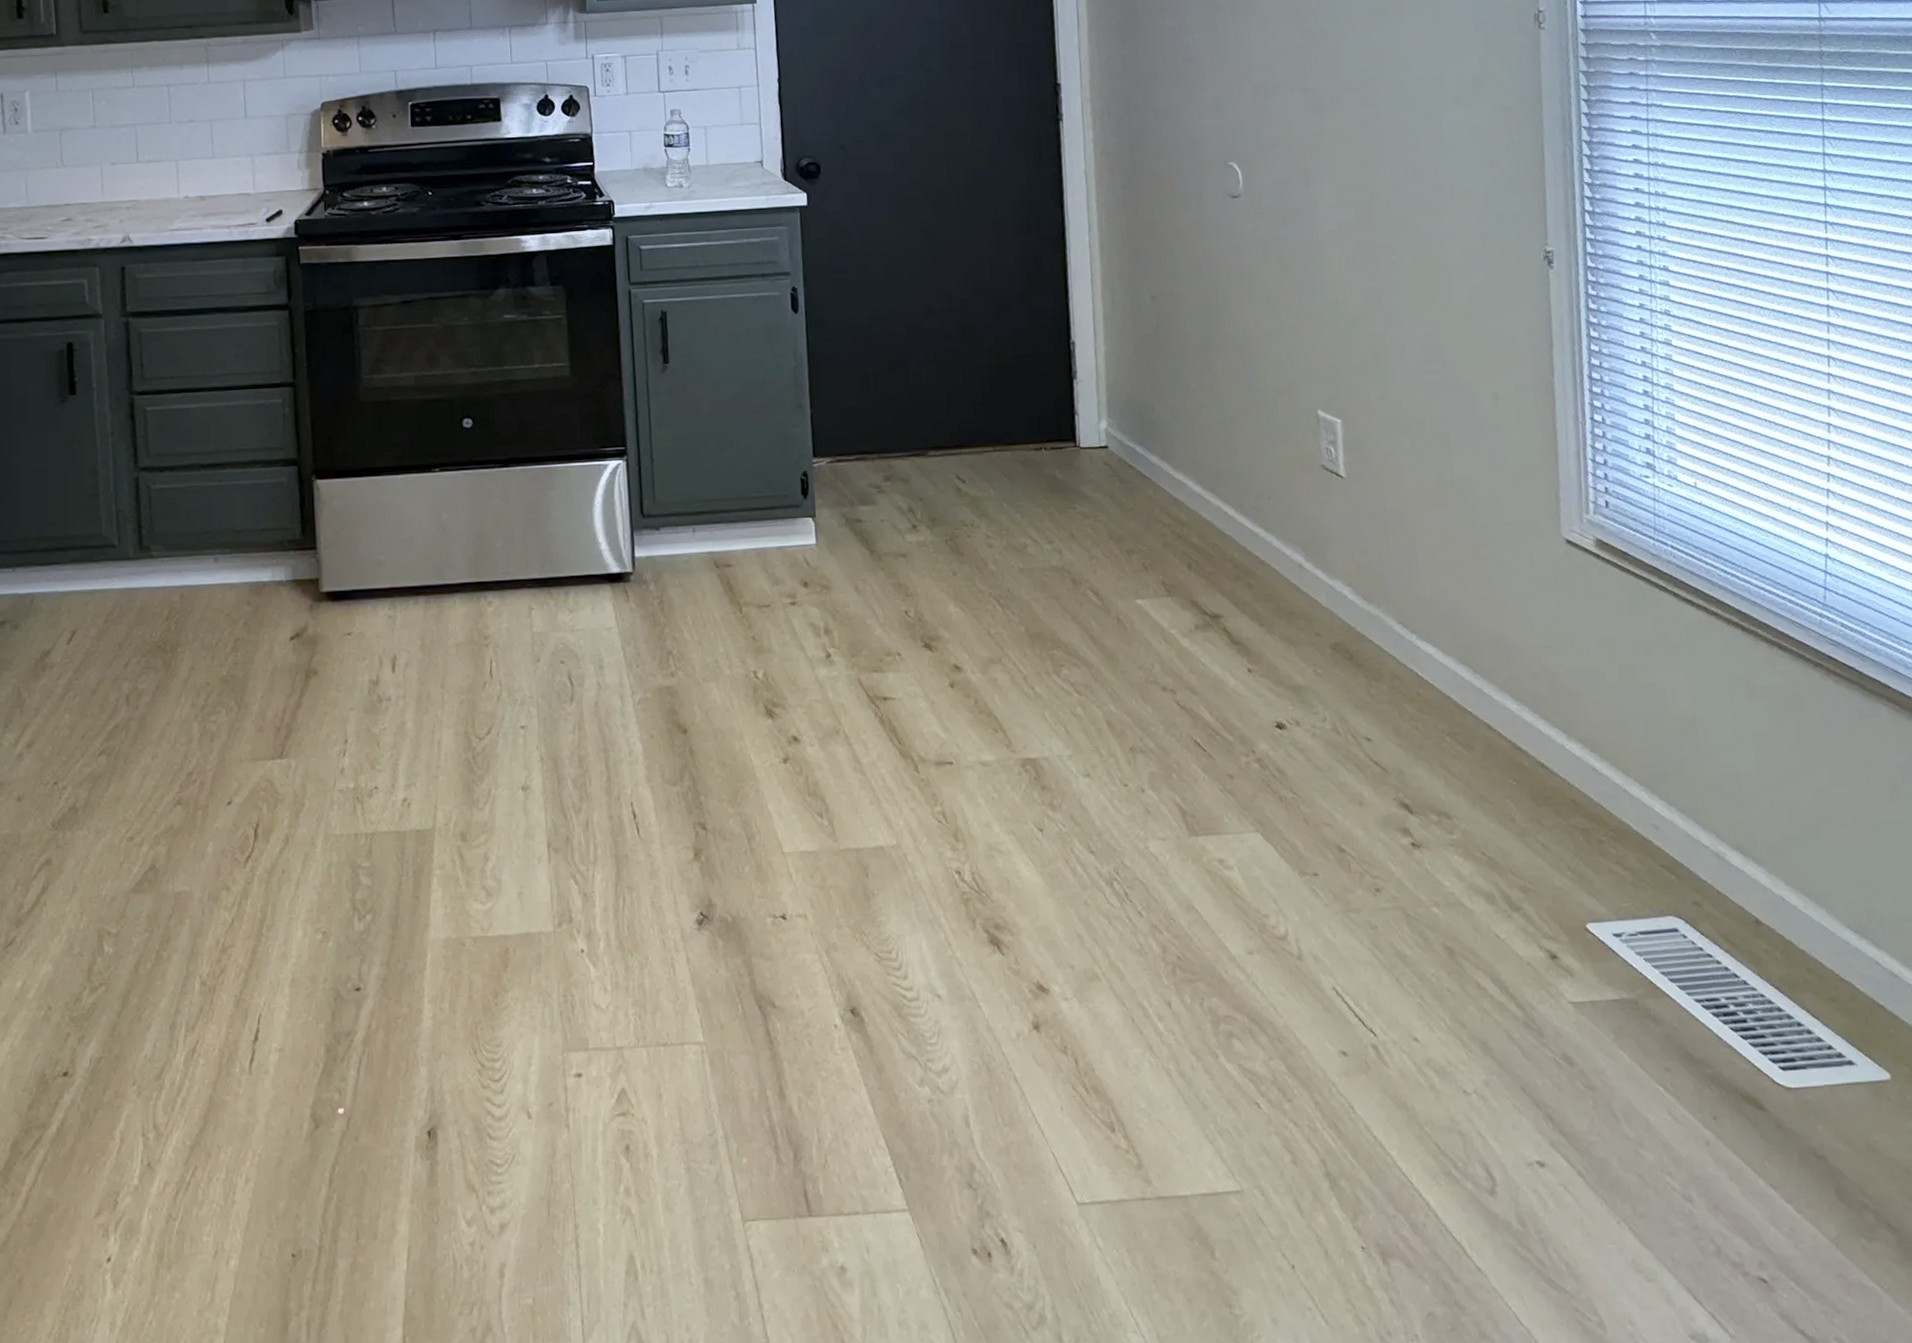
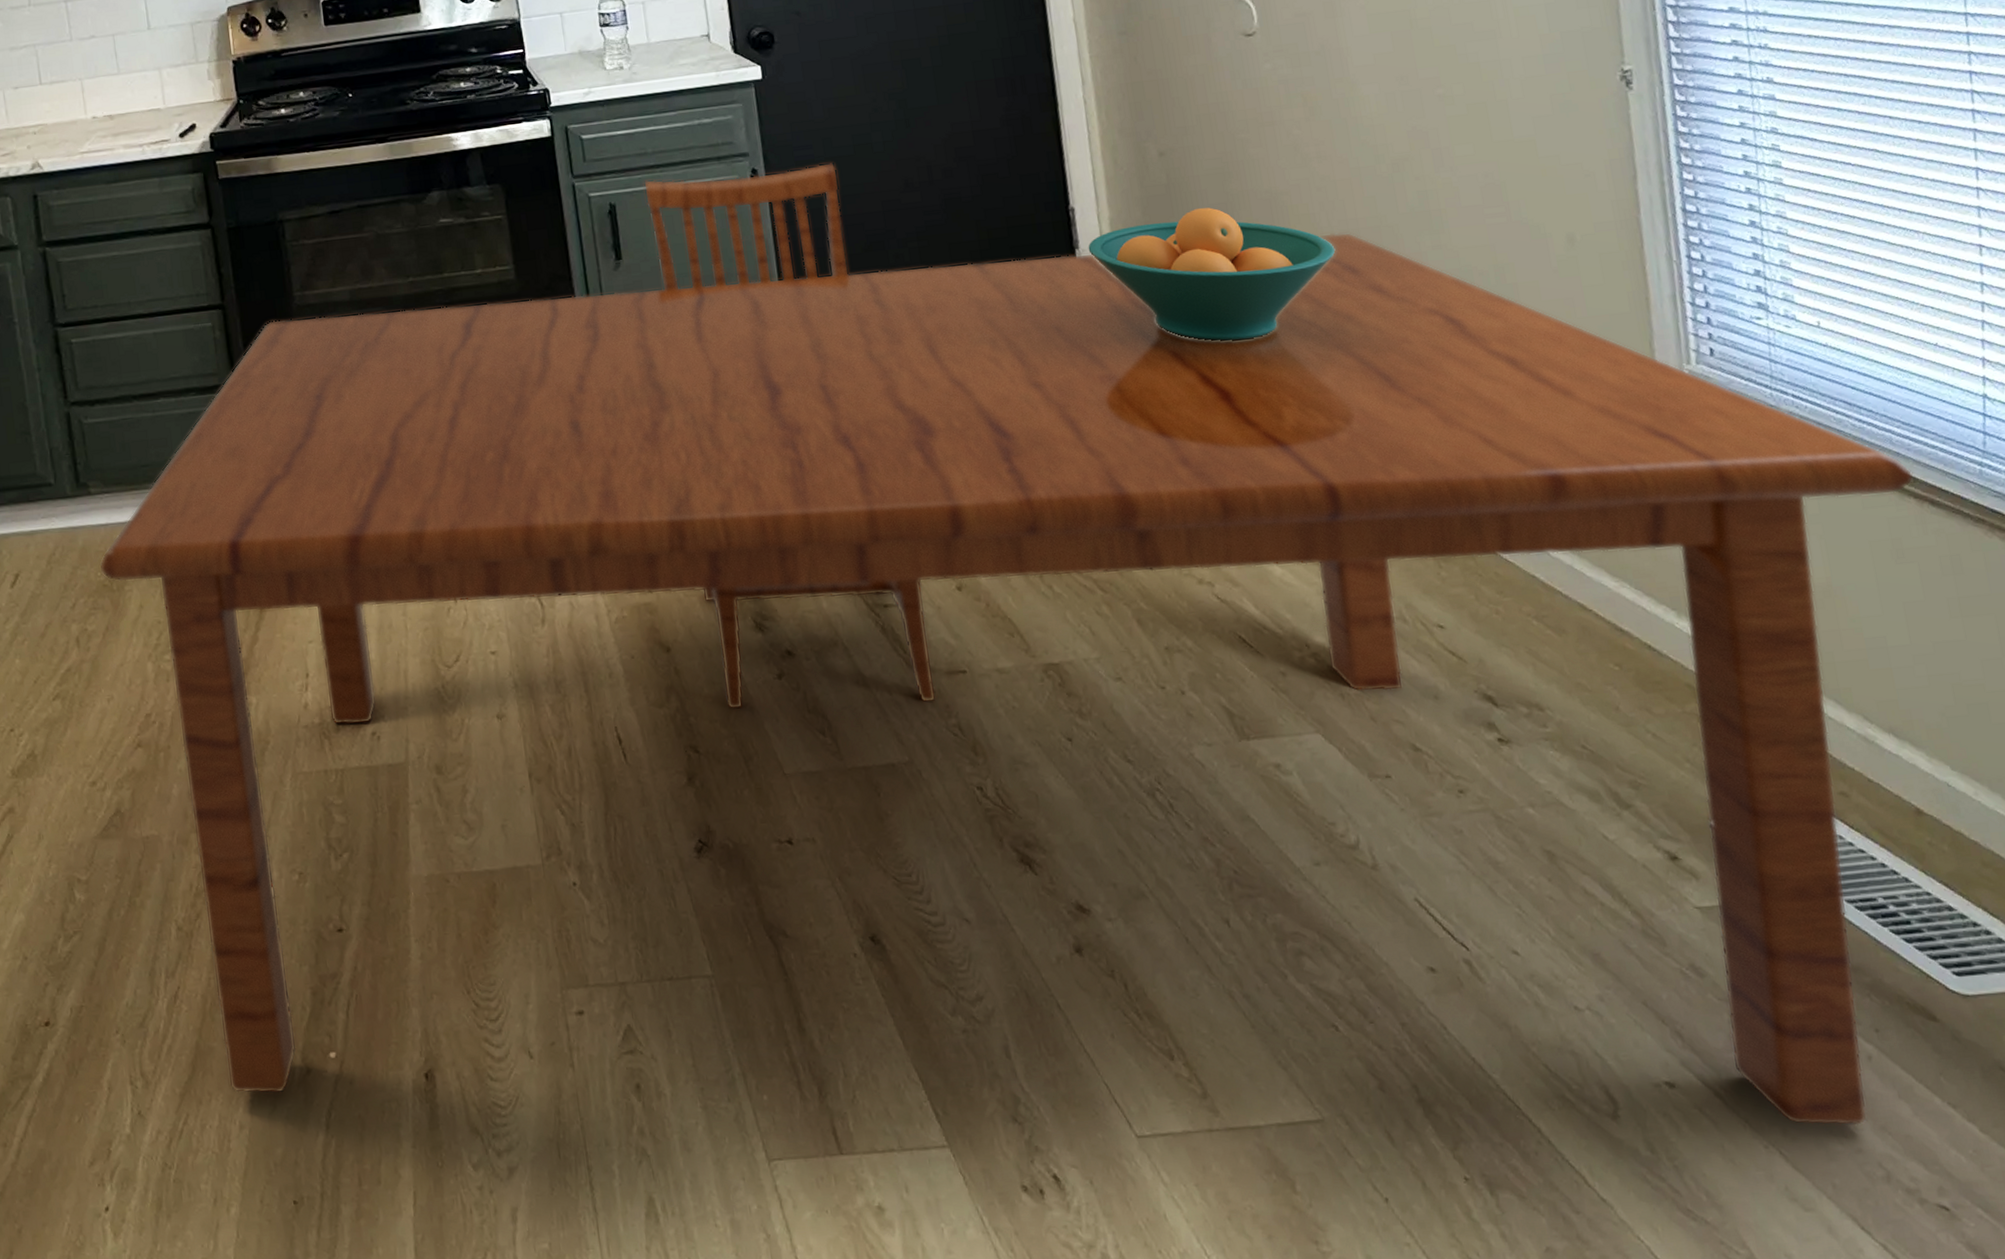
dining table: none [155,286,1767,1205] -> present [99,162,1914,1126]
fruit bowl: none [1084,349,1298,471] -> present [1087,207,1336,342]

